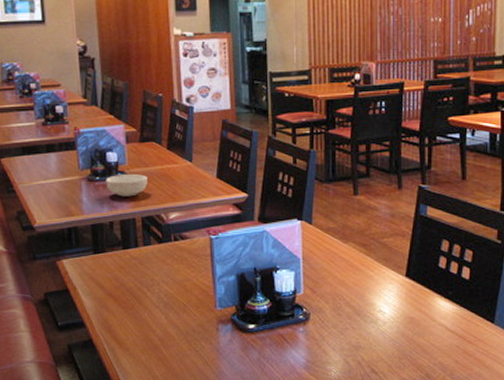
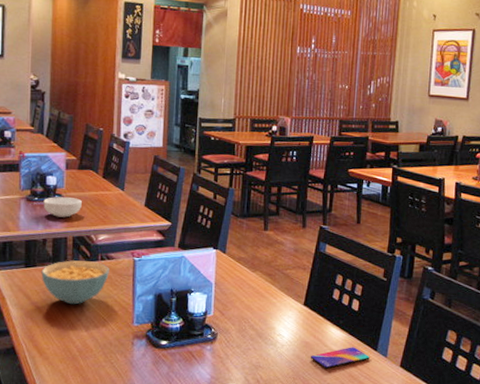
cereal bowl: none [111,243,185,291] -> present [41,260,109,305]
smartphone: none [416,320,486,346] -> present [310,347,370,369]

